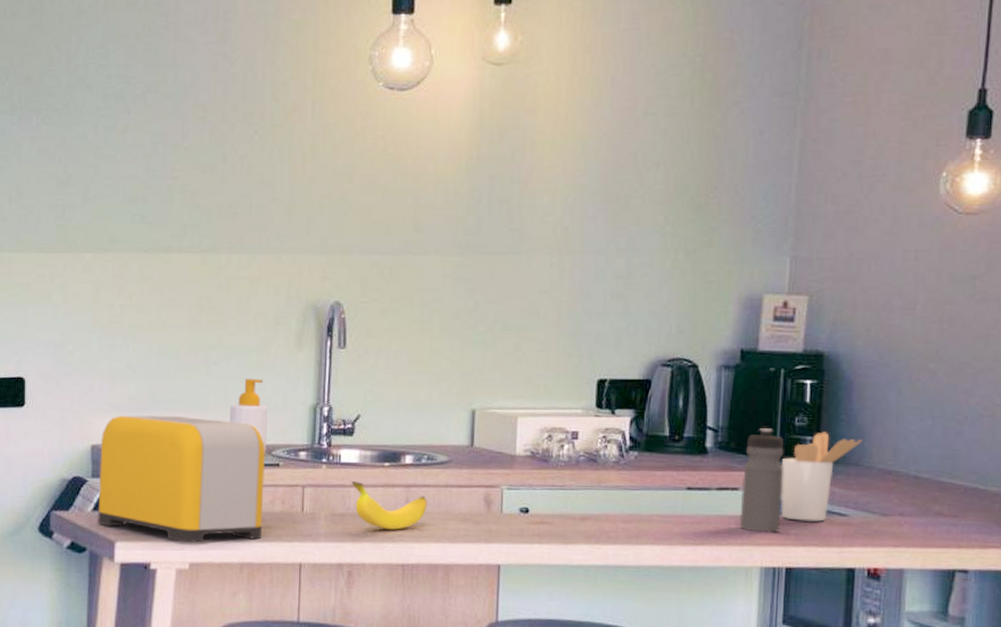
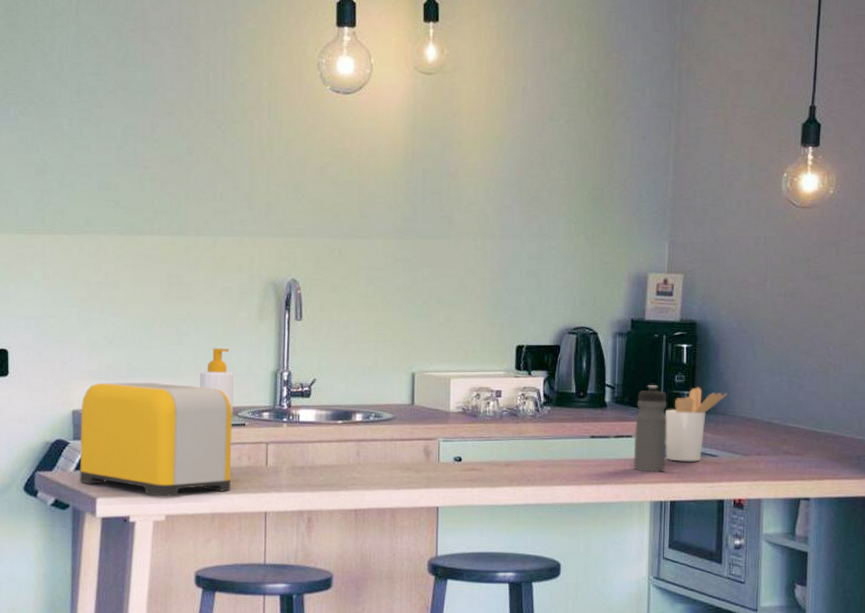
banana: present [351,481,428,530] -> none [309,438,376,480]

